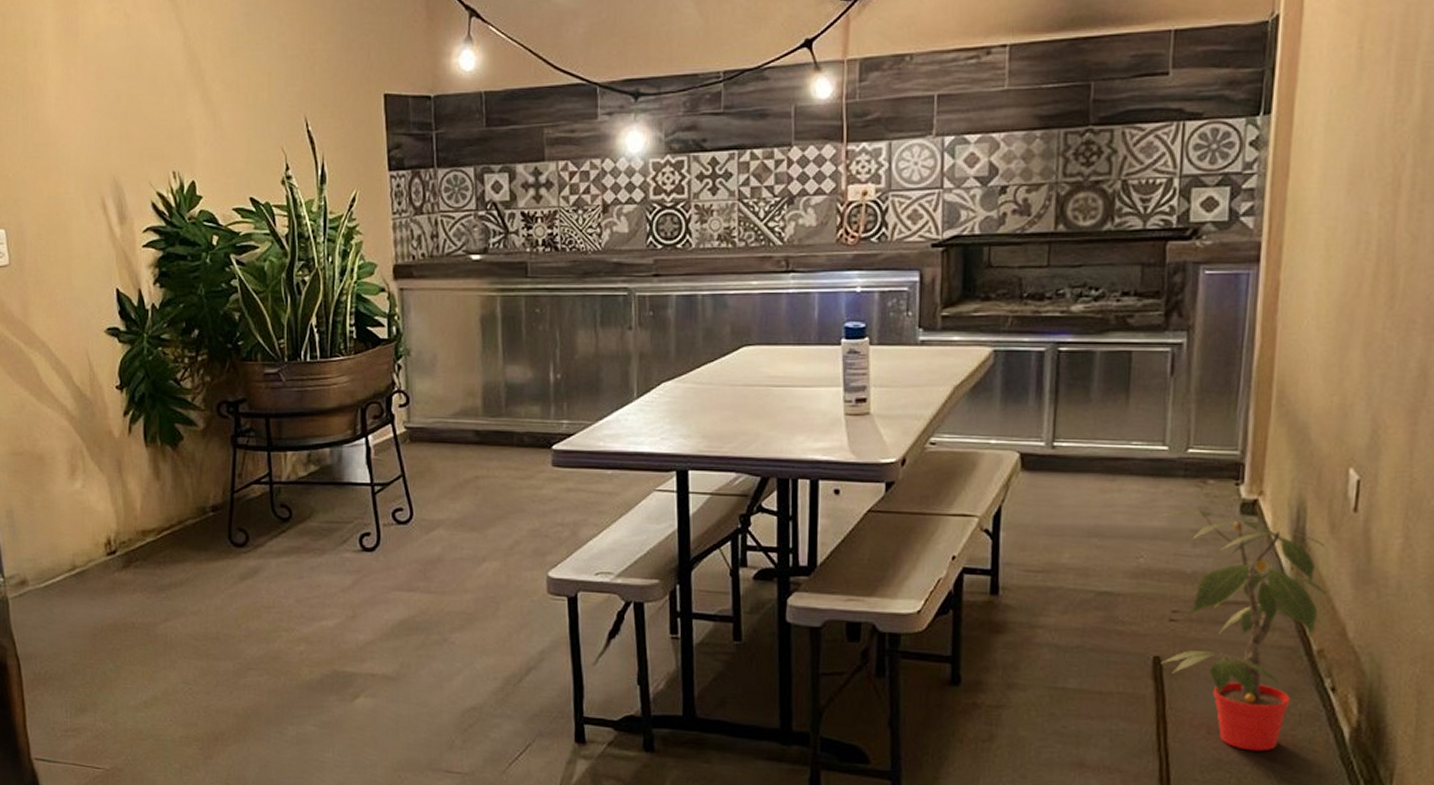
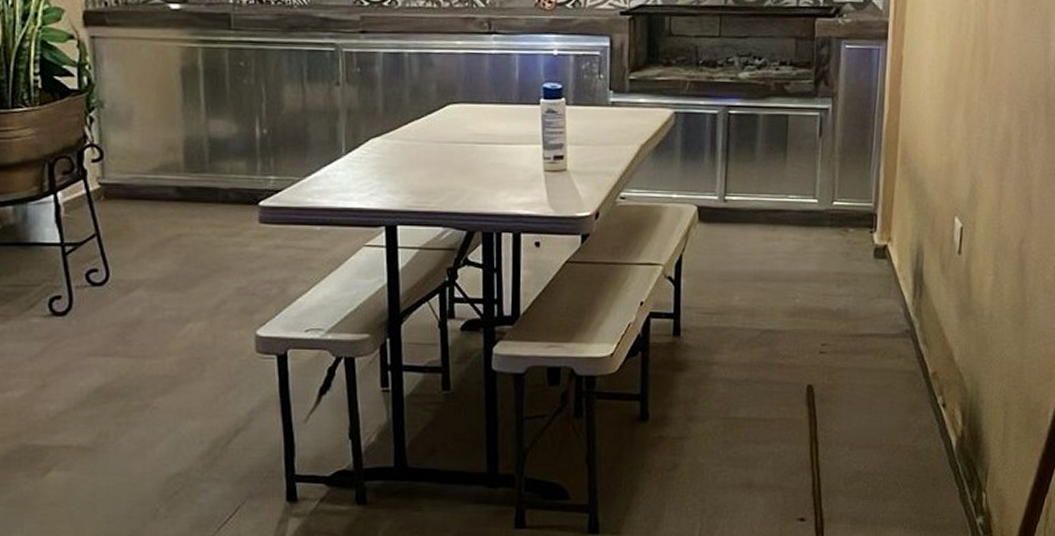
potted plant: present [1160,509,1326,752] -> none [813,255,938,462]

